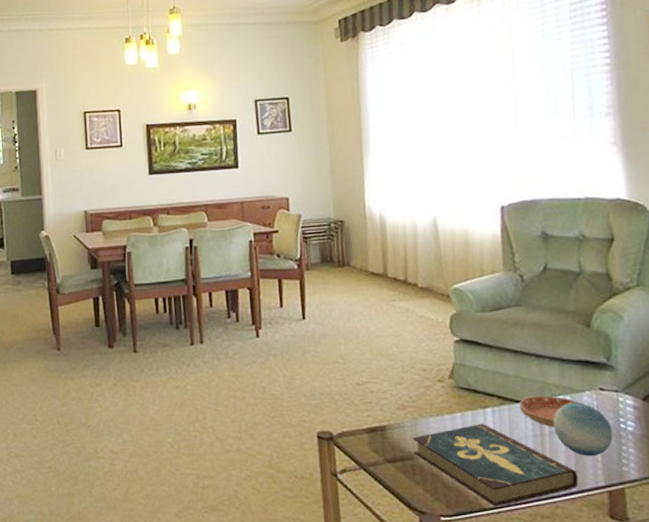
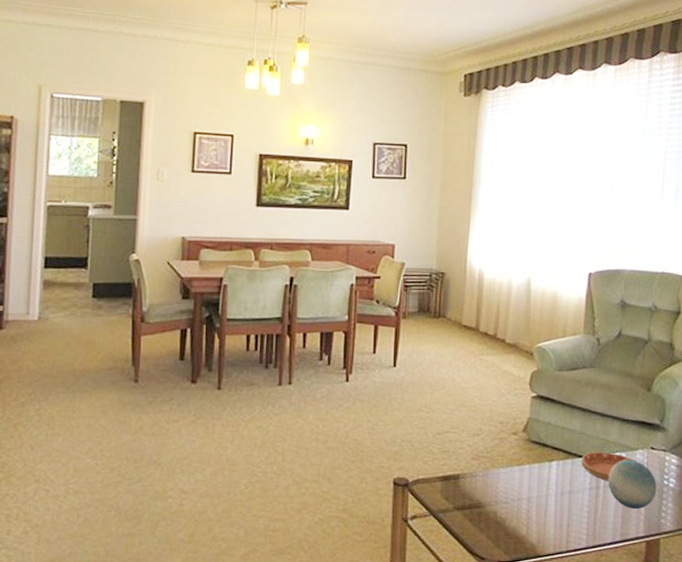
book: present [412,423,579,507] -> none [482,475,623,554]

